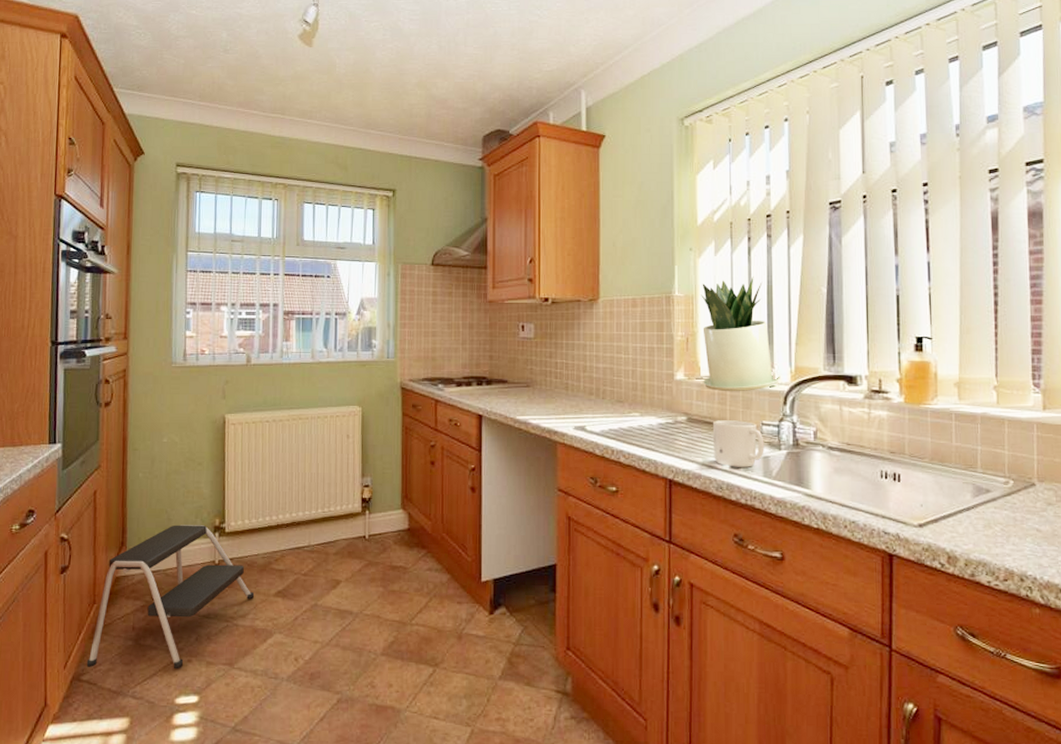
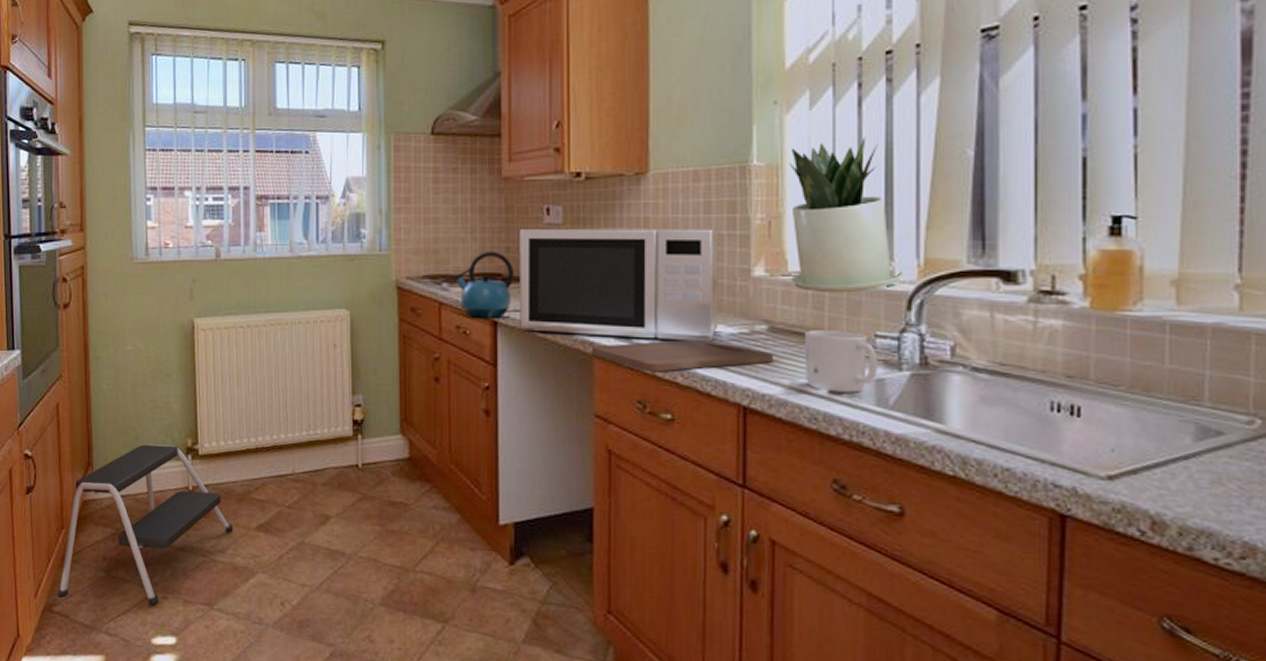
kettle: none [447,359,496,412] -> present [453,252,514,318]
microwave: none [500,342,651,430] -> present [520,229,719,342]
cutting board: none [555,428,691,454] -> present [591,339,774,372]

